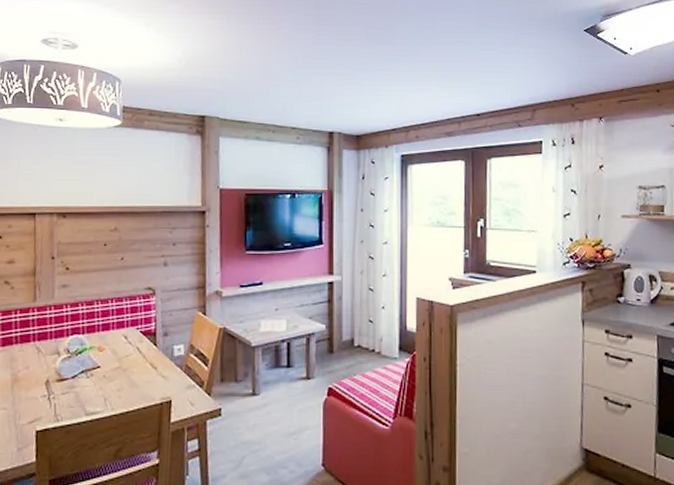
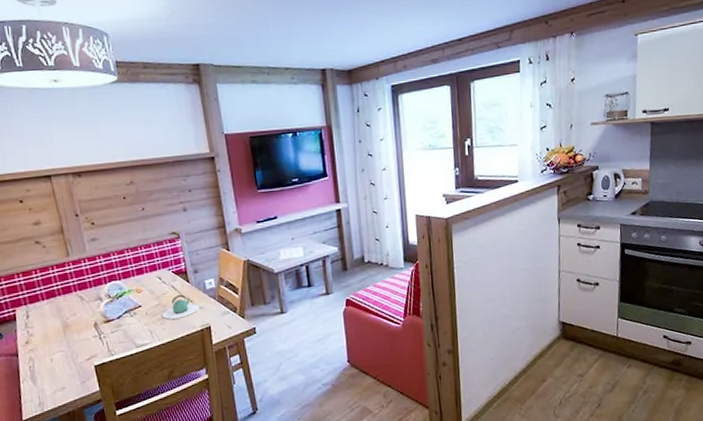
teapot: none [120,358,163,386] -> present [161,294,200,319]

